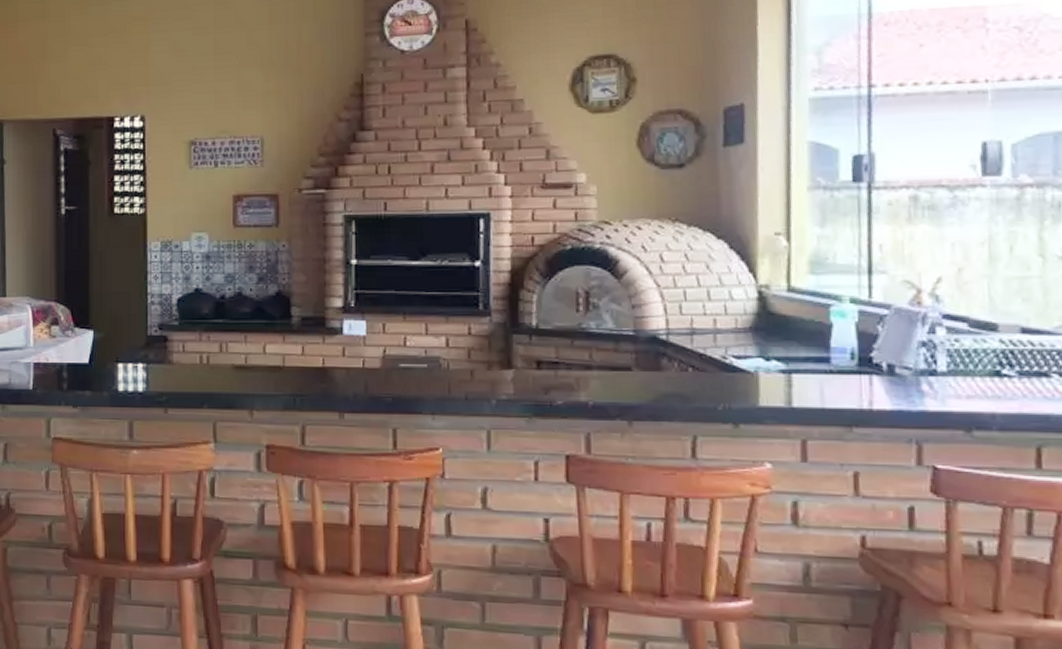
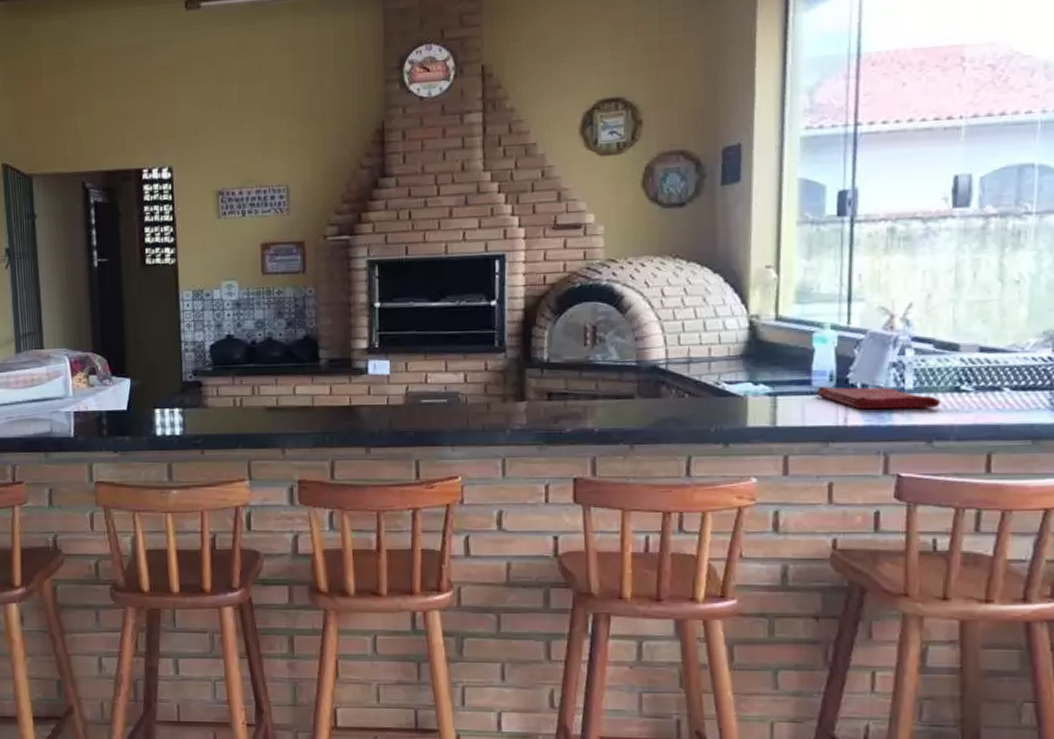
dish towel: none [836,365,980,393] -> present [816,386,941,410]

